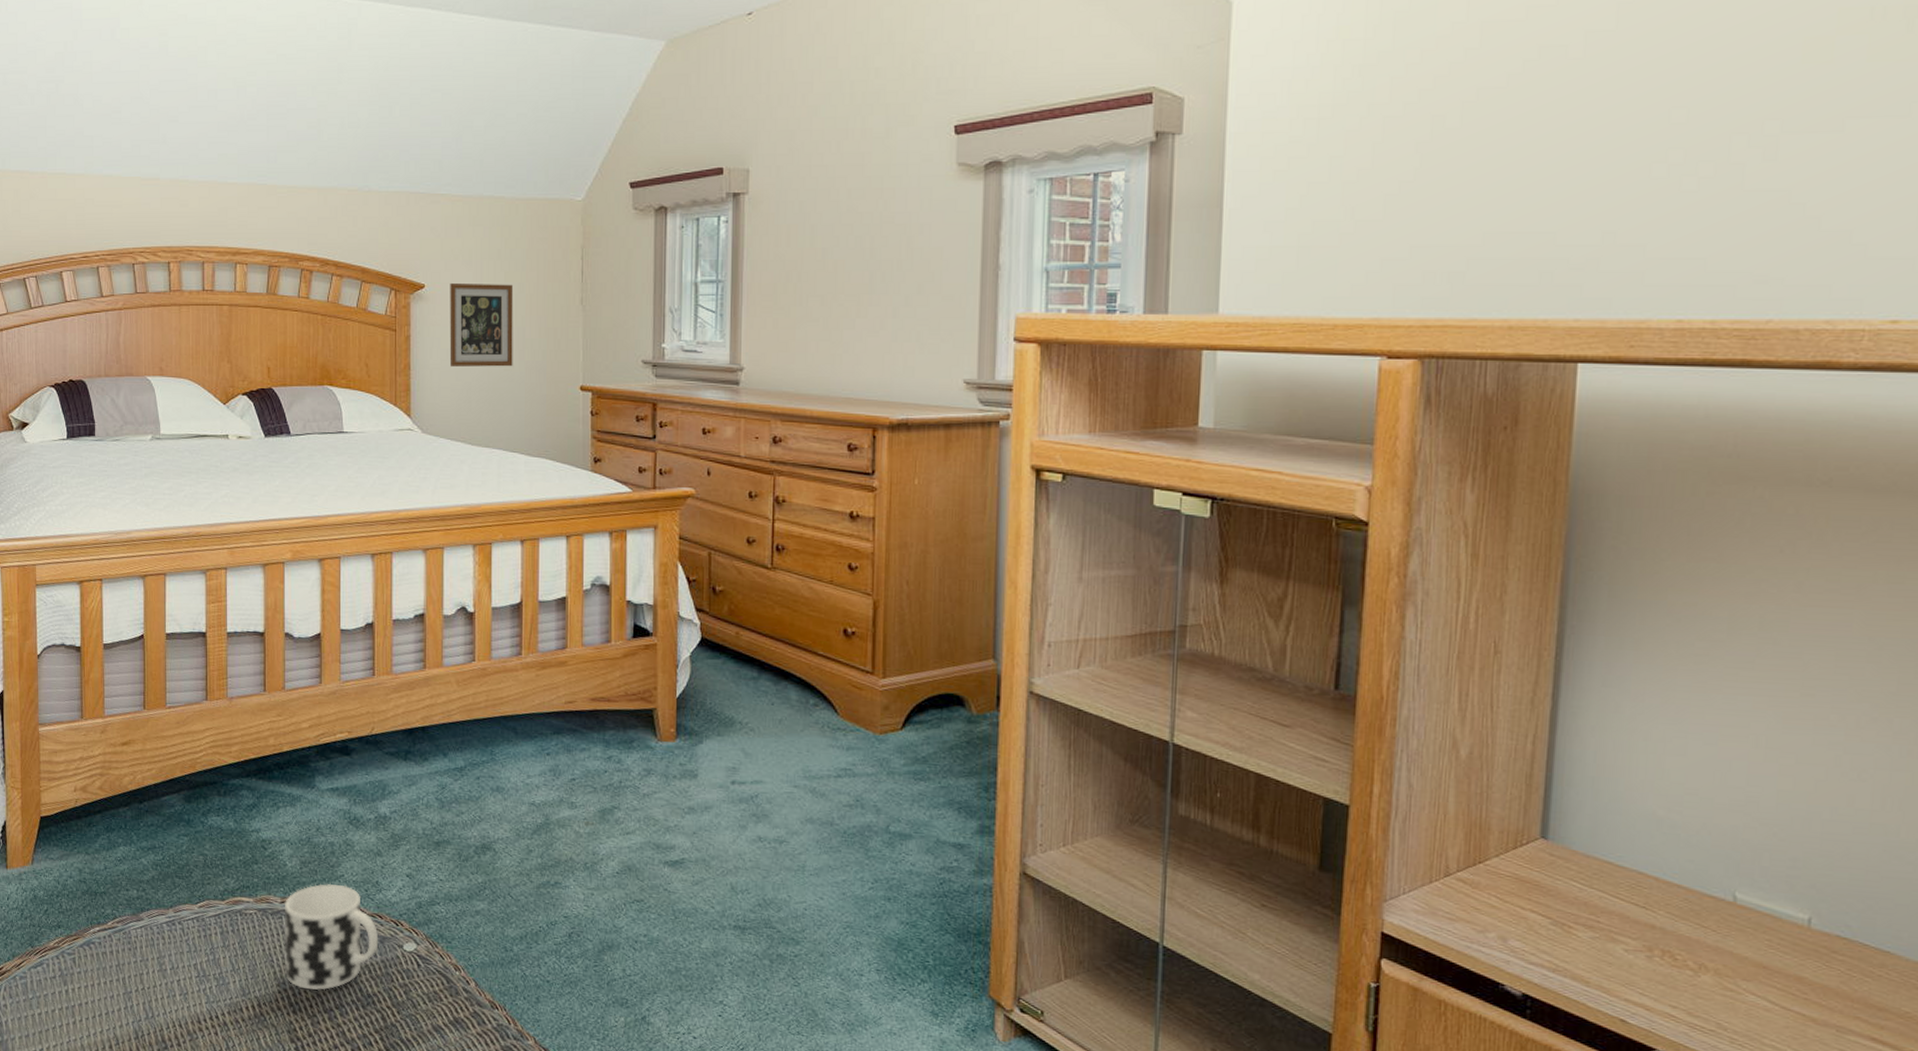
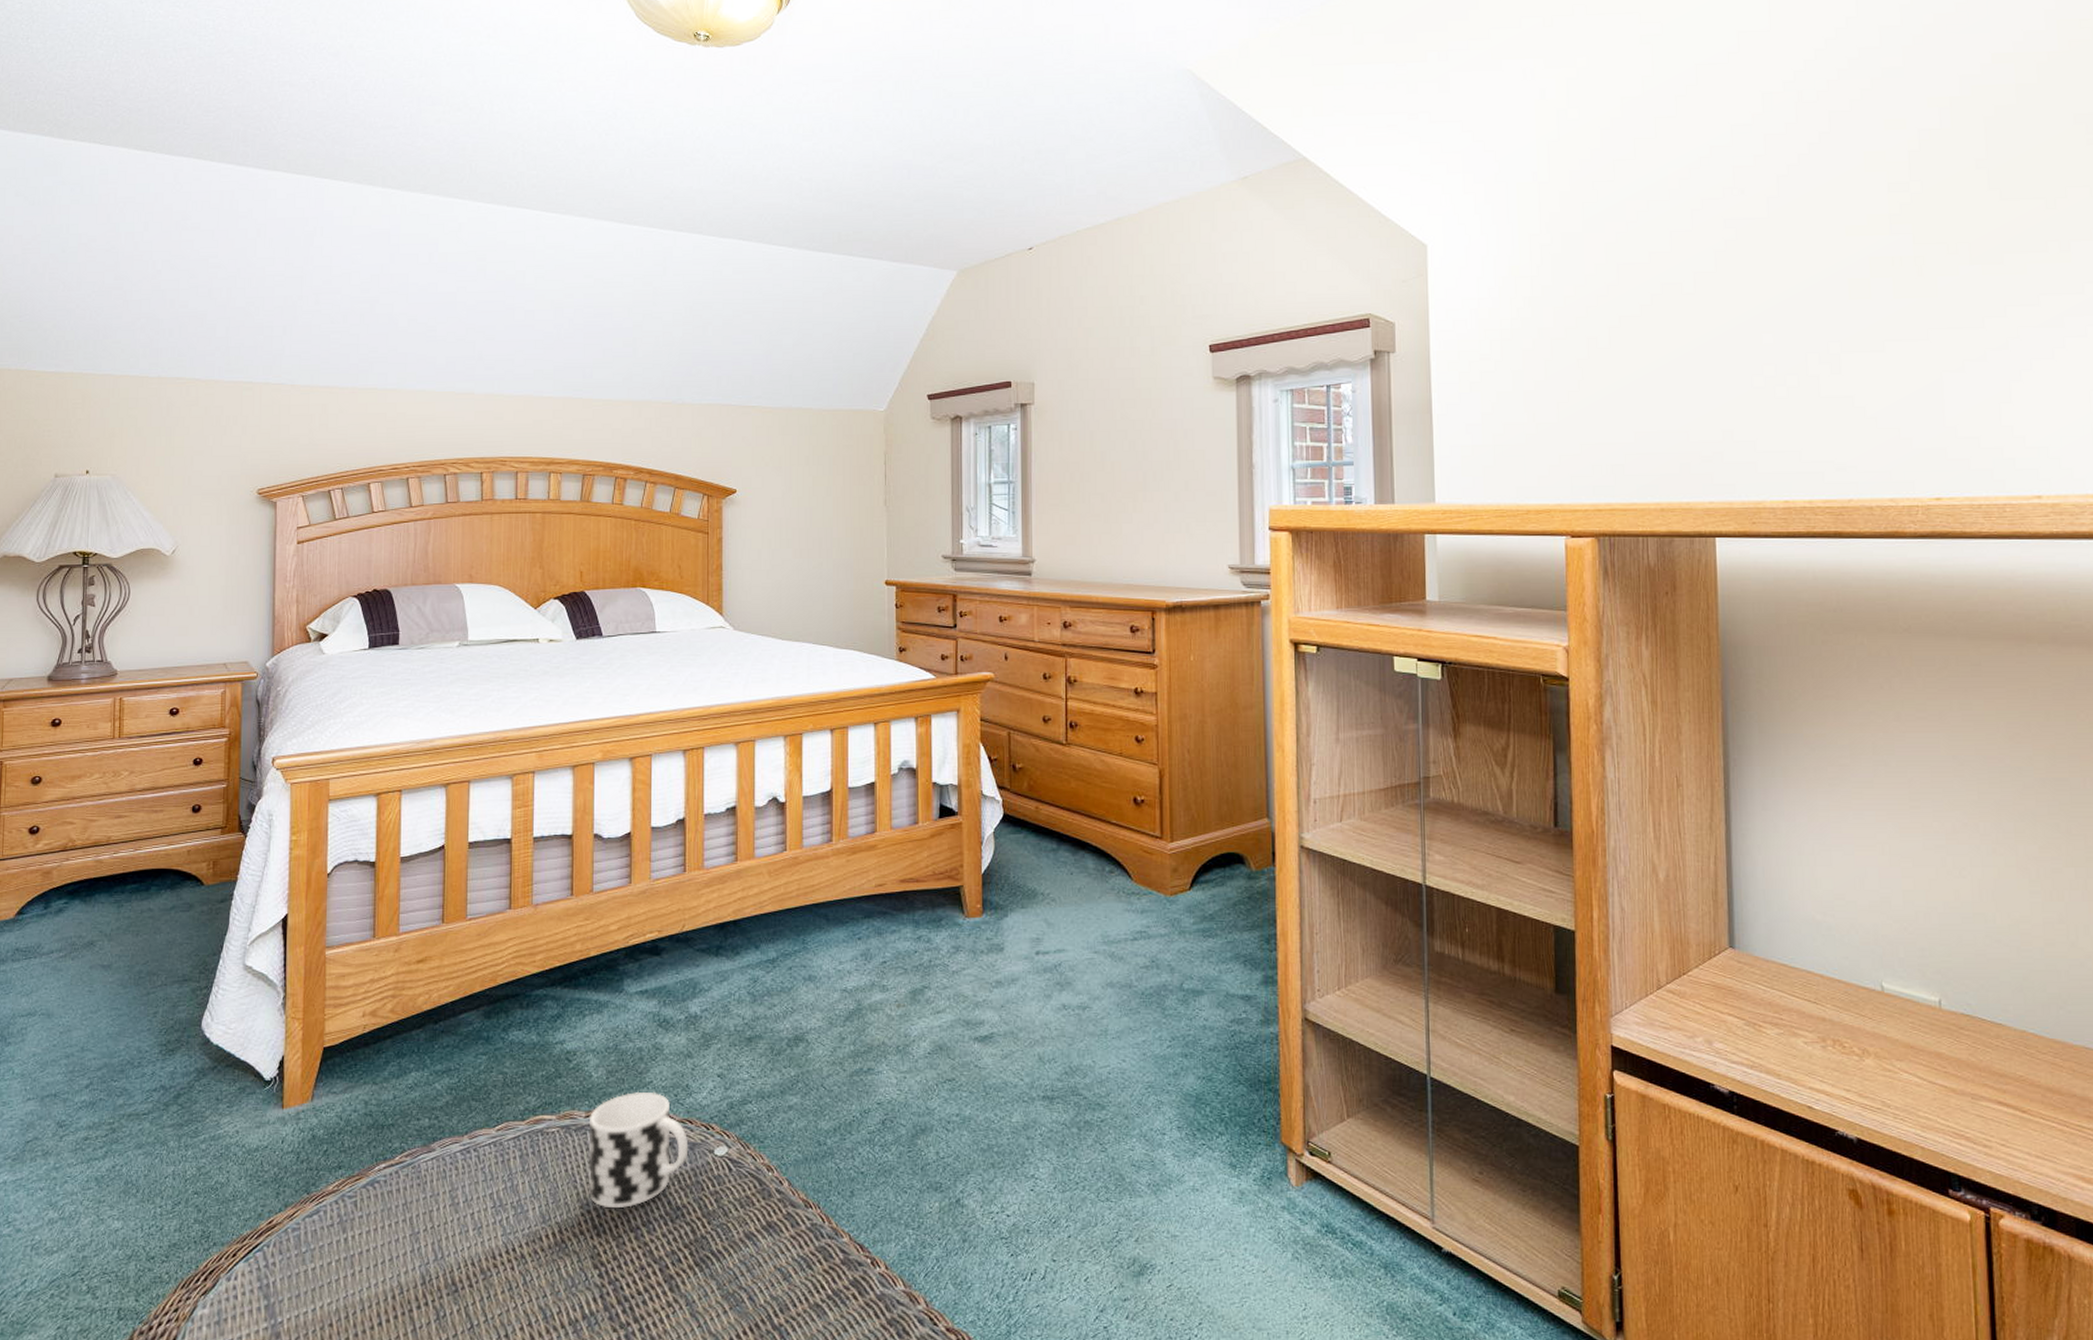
picture frame: present [449,282,514,368] -> none [760,487,821,567]

